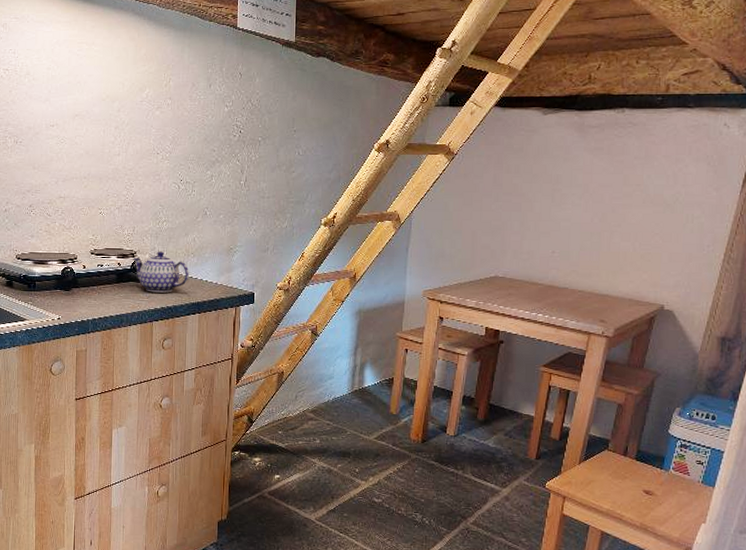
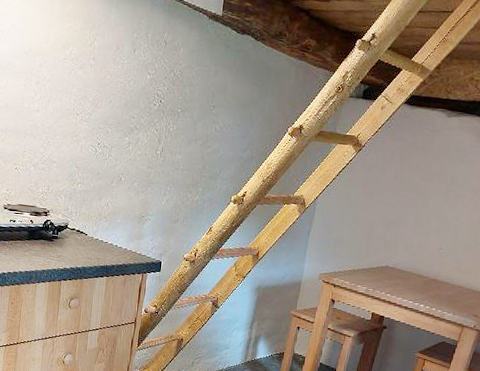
teapot: present [132,251,189,293] -> none [45,212,100,254]

